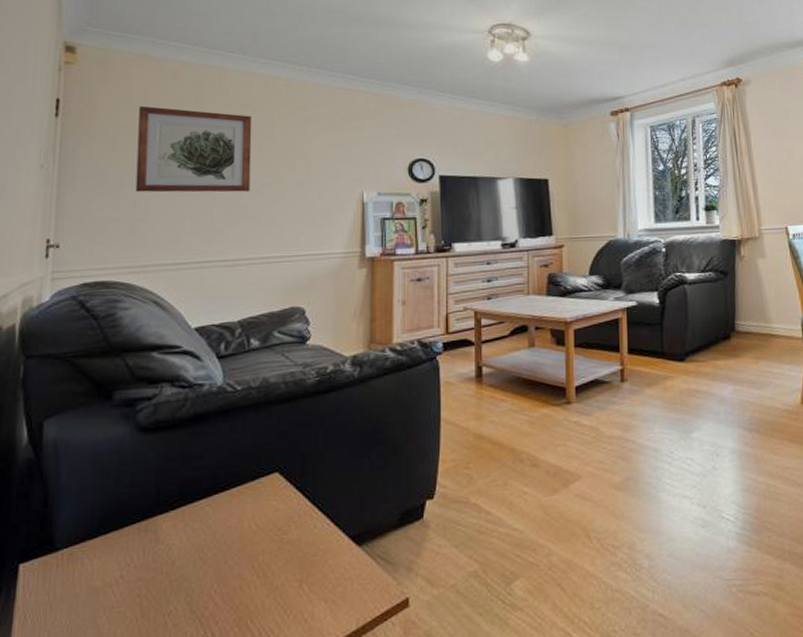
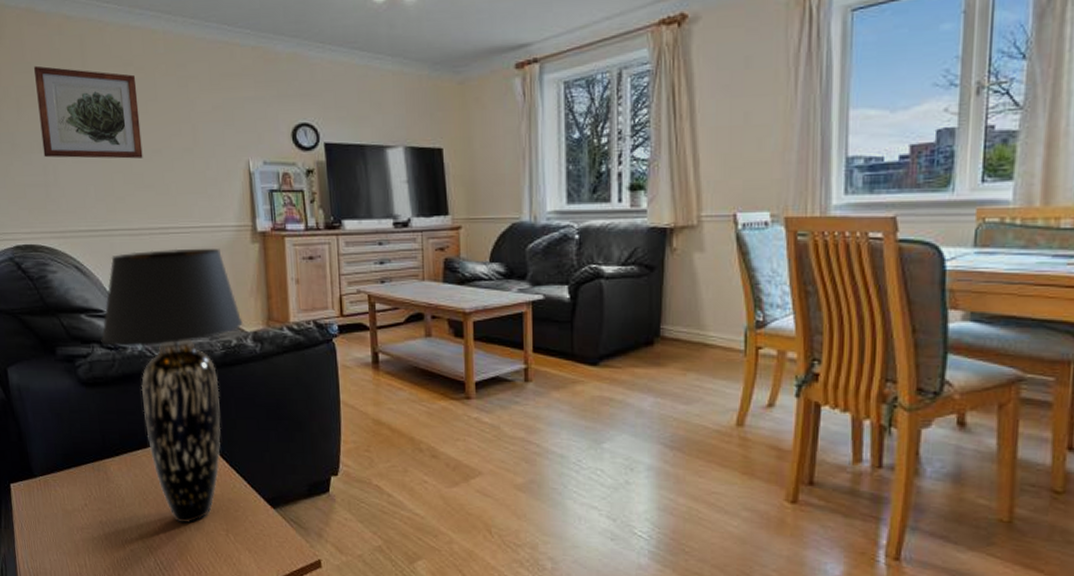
table lamp: none [173,275,343,580] -> present [101,248,244,523]

